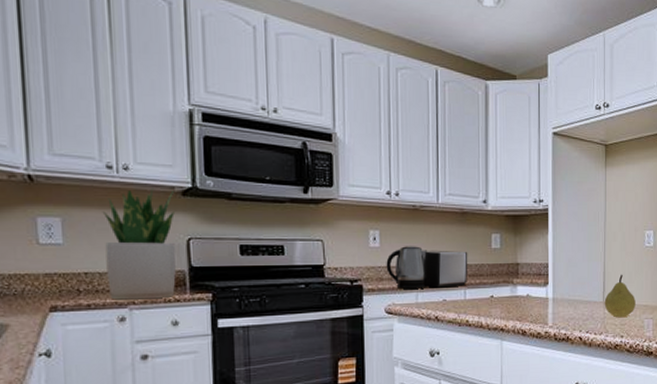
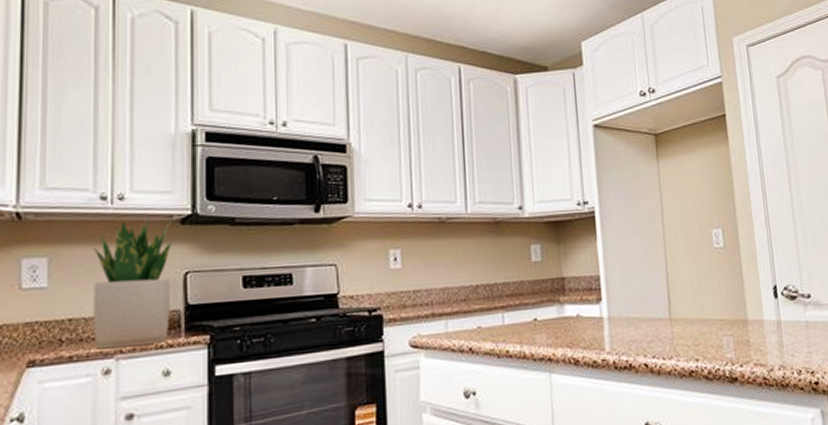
kettle: present [386,246,427,289] -> none [409,264,457,317]
toaster: present [424,250,468,288] -> none [454,267,505,313]
fruit: present [604,274,636,318] -> none [671,282,710,337]

